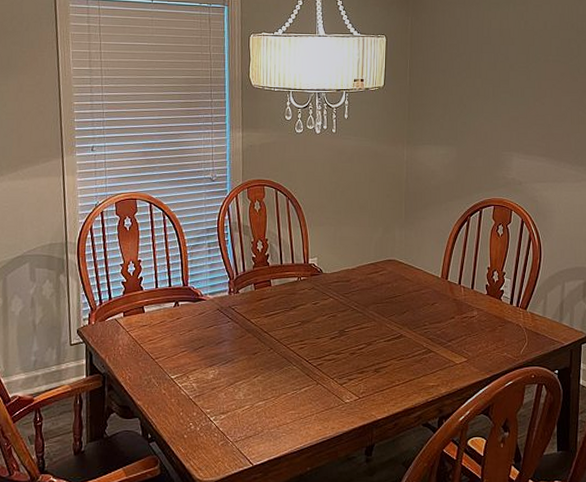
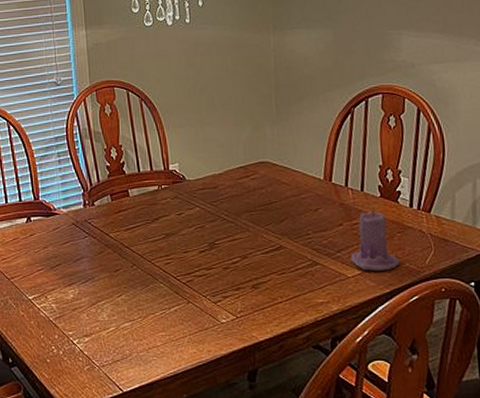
candle: none [459,303,499,359] -> present [350,207,400,271]

